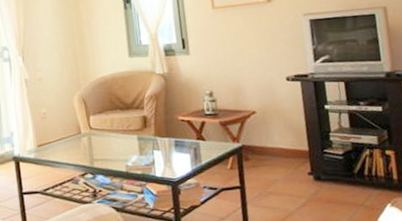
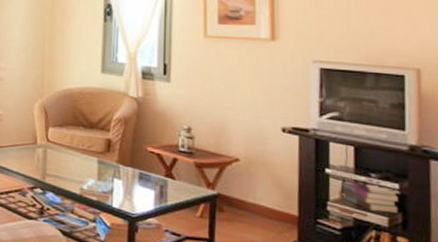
books: none [339,109,384,134] -> present [342,180,401,214]

